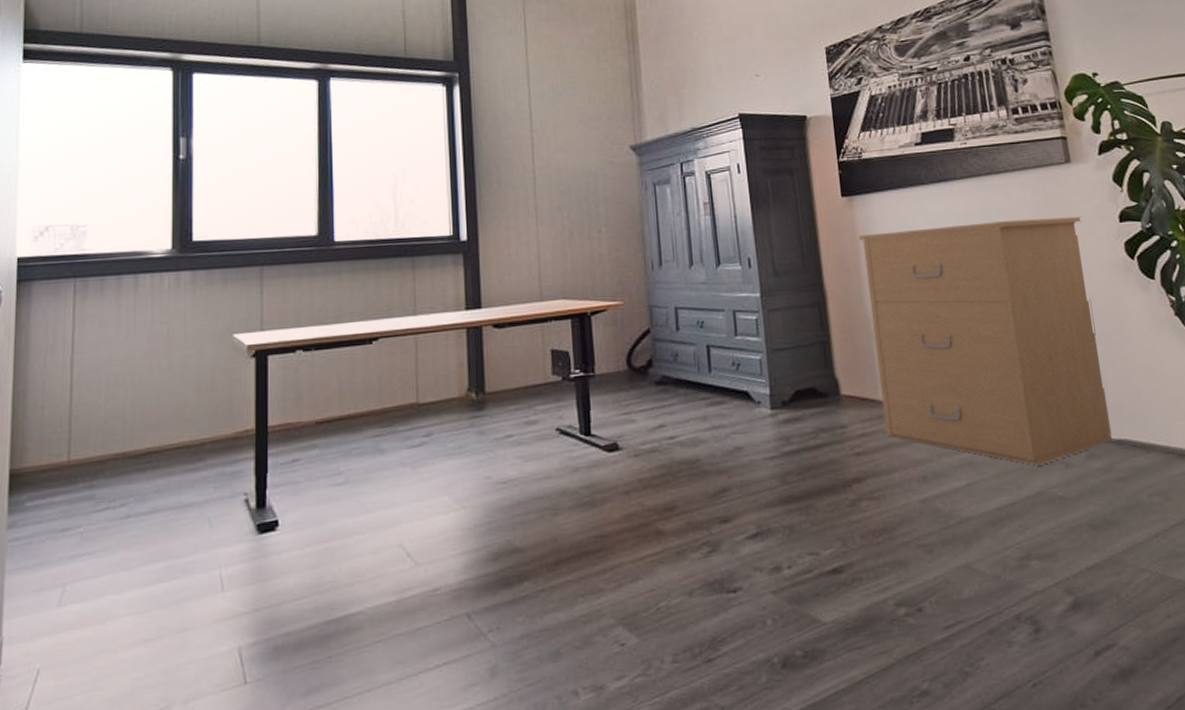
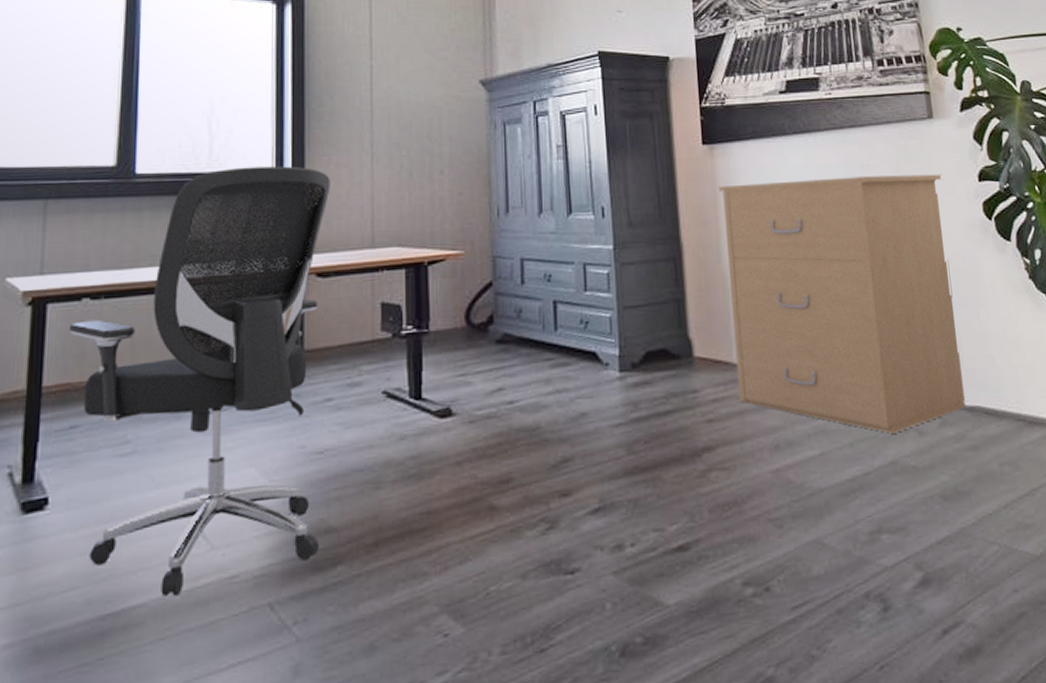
chair: none [286,230,507,606] -> present [68,166,331,597]

